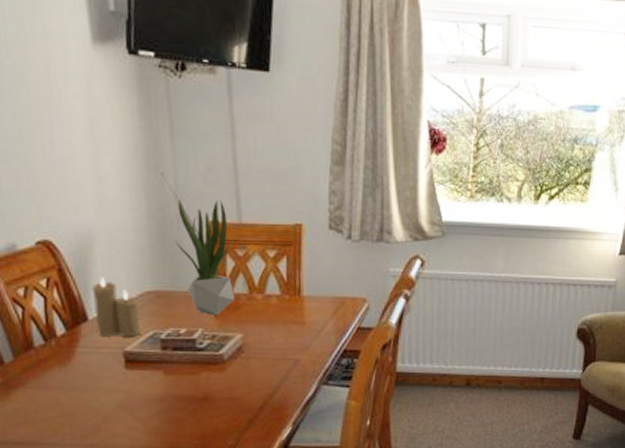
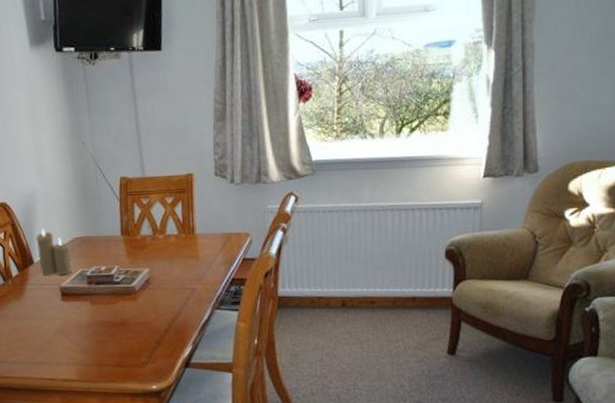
potted plant: present [175,199,236,315] -> none [95,160,143,254]

